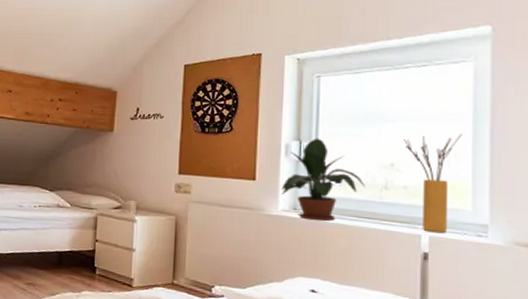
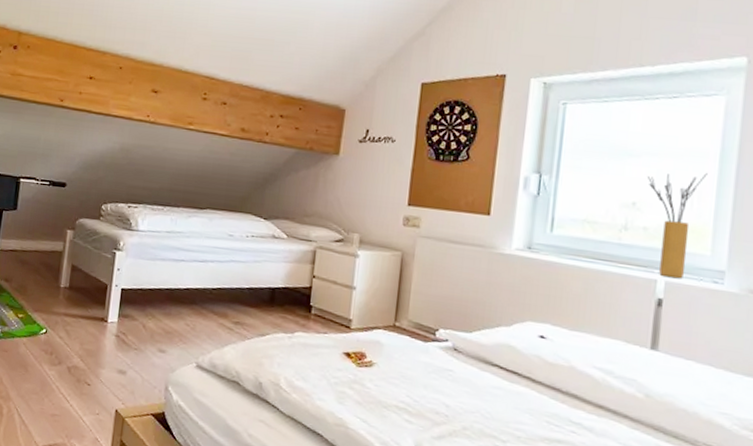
potted plant: present [281,138,365,221] -> none [516,171,604,262]

